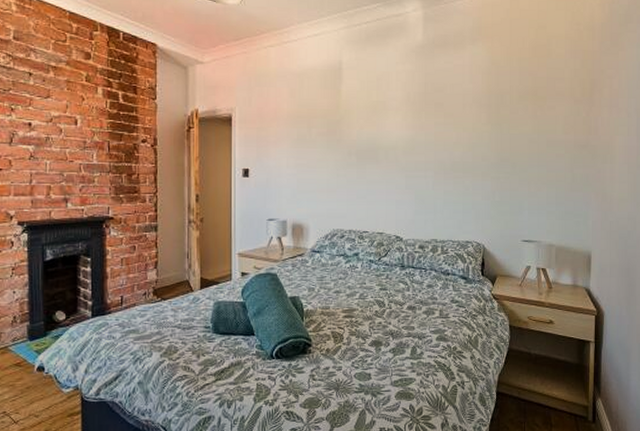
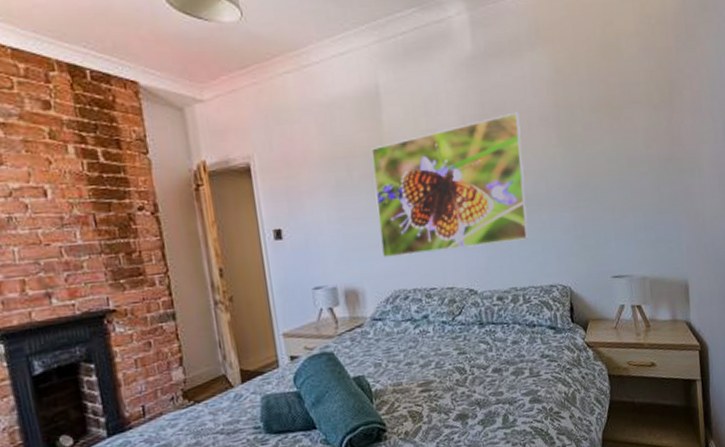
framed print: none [327,93,456,202] -> present [371,112,528,258]

